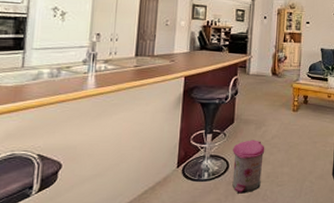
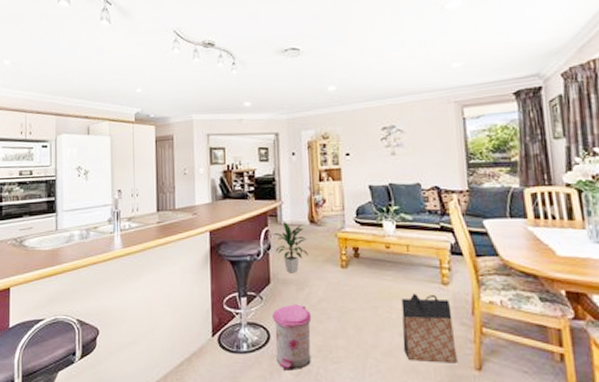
indoor plant: none [239,71,269,115] -> present [271,220,308,273]

